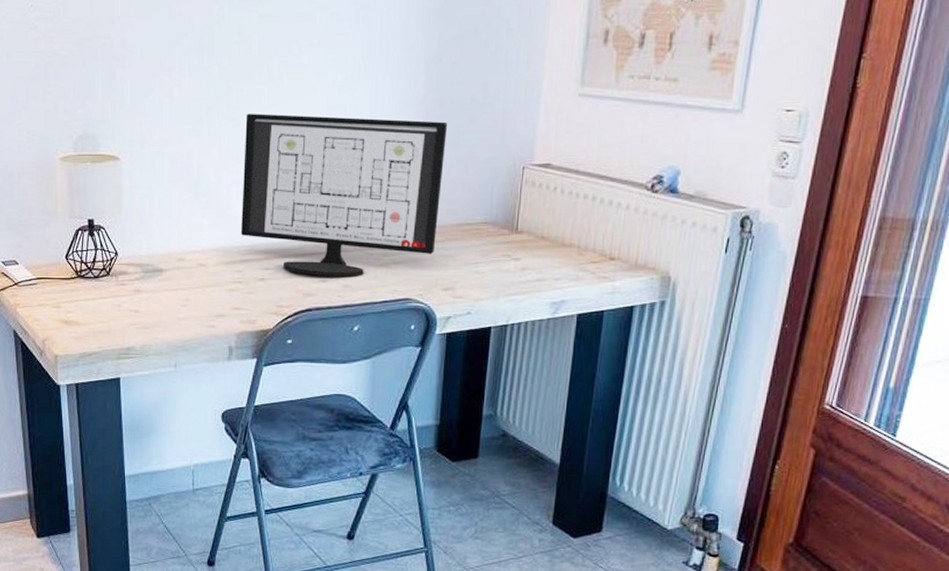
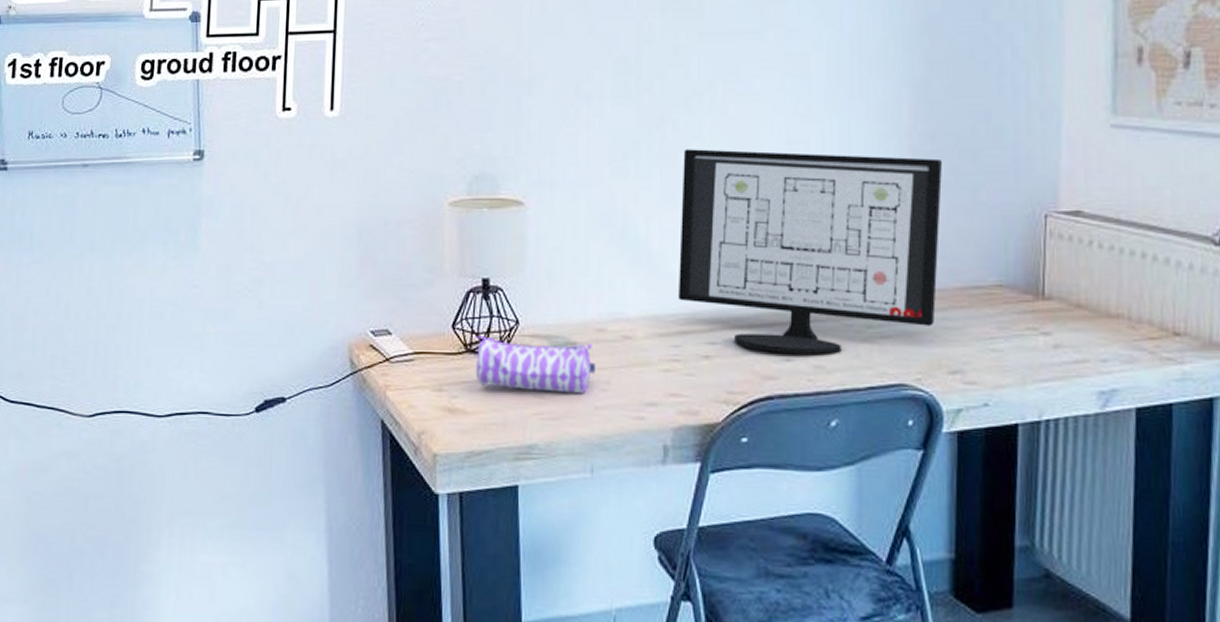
pencil case: none [85,263,177,309] -> present [476,334,595,394]

